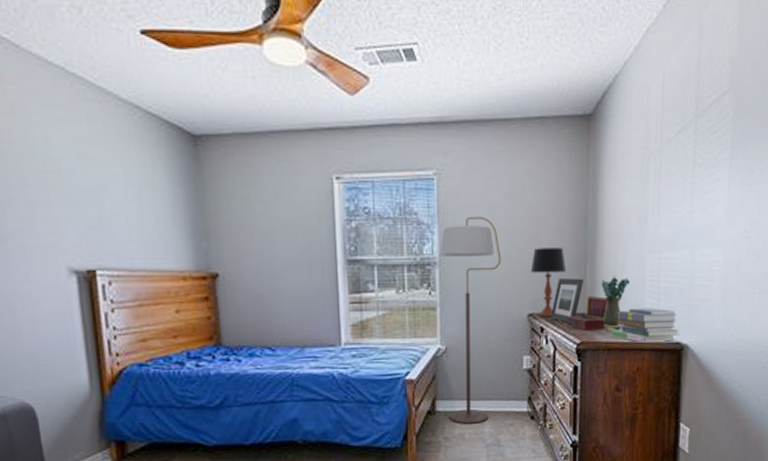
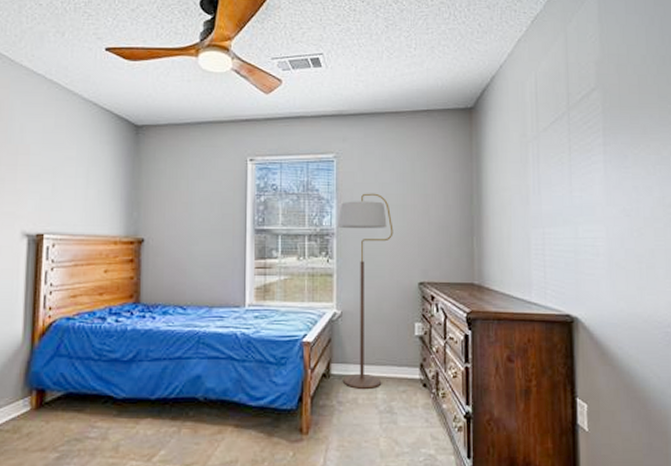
table lamp: present [530,248,567,318] -> none [420,222,455,287]
picture frame: present [551,278,584,323] -> none [441,250,472,292]
wooden box: present [567,295,608,331] -> none [457,266,496,300]
vase: present [601,276,630,333] -> none [488,249,516,303]
books: present [611,308,680,343] -> none [500,280,569,314]

